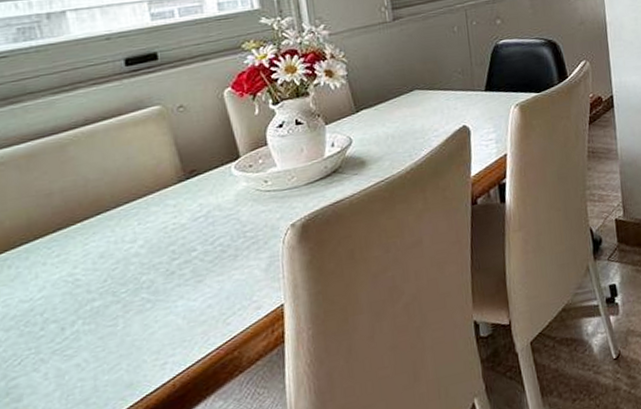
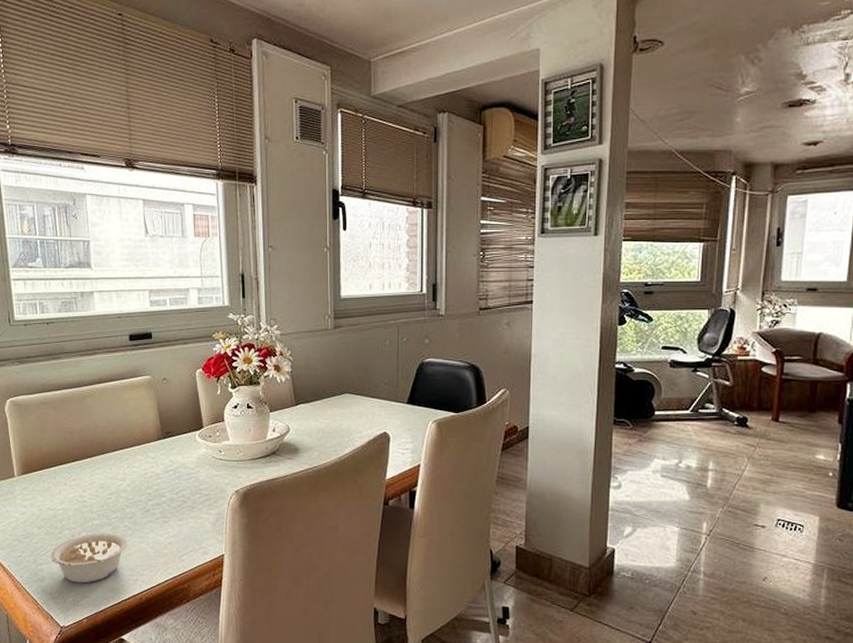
legume: none [29,311,148,391] -> present [51,533,128,583]

